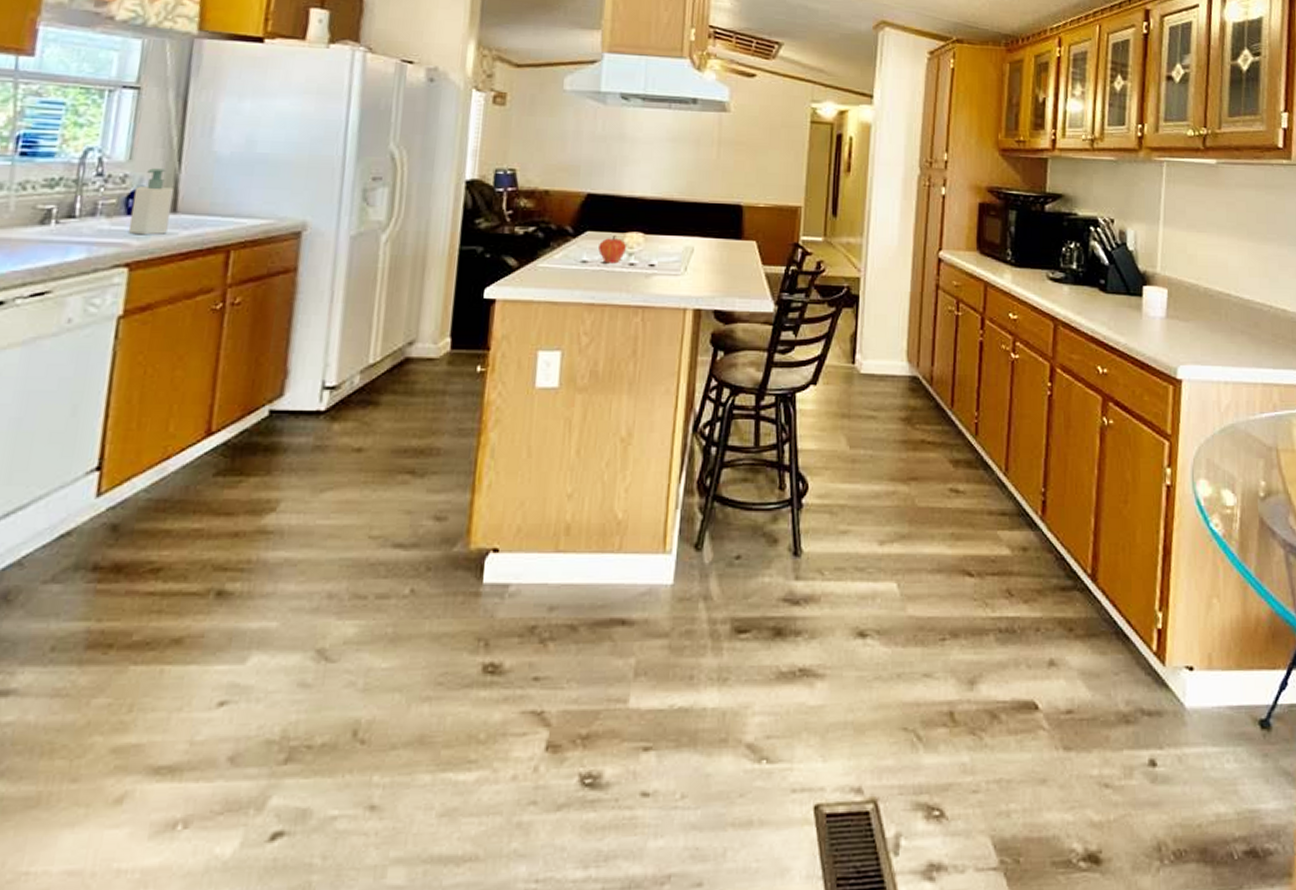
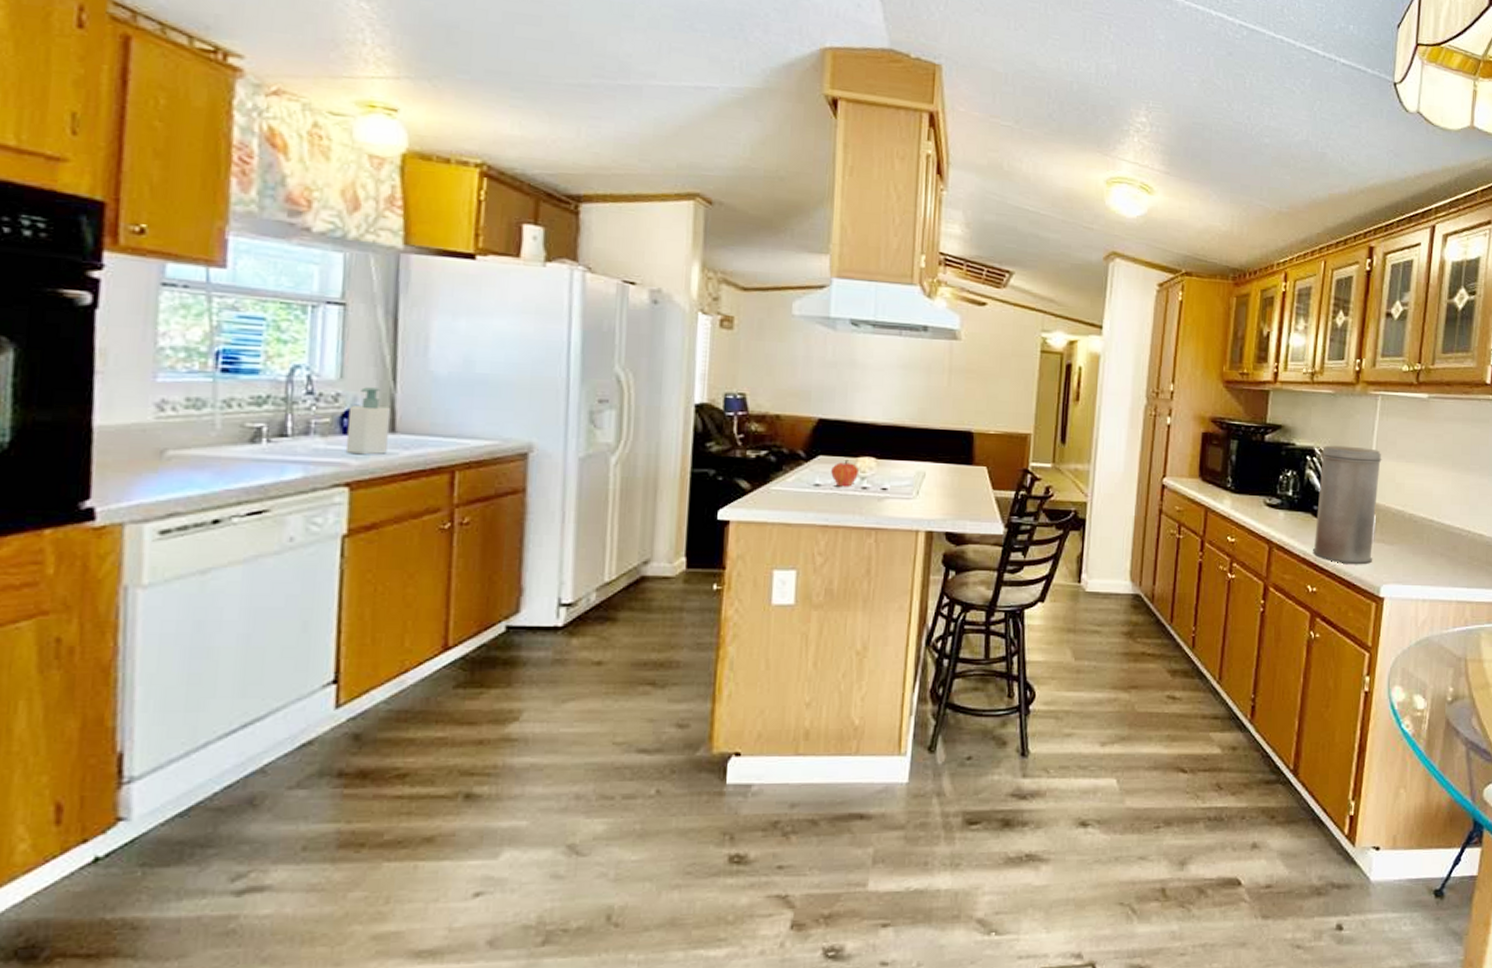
canister: none [1100,214,1171,344] -> present [1312,445,1382,565]

